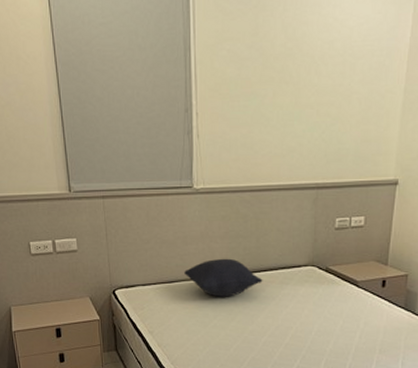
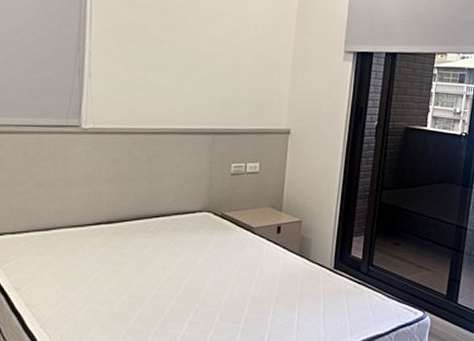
pillow: present [184,258,263,297] -> none [64,203,154,246]

